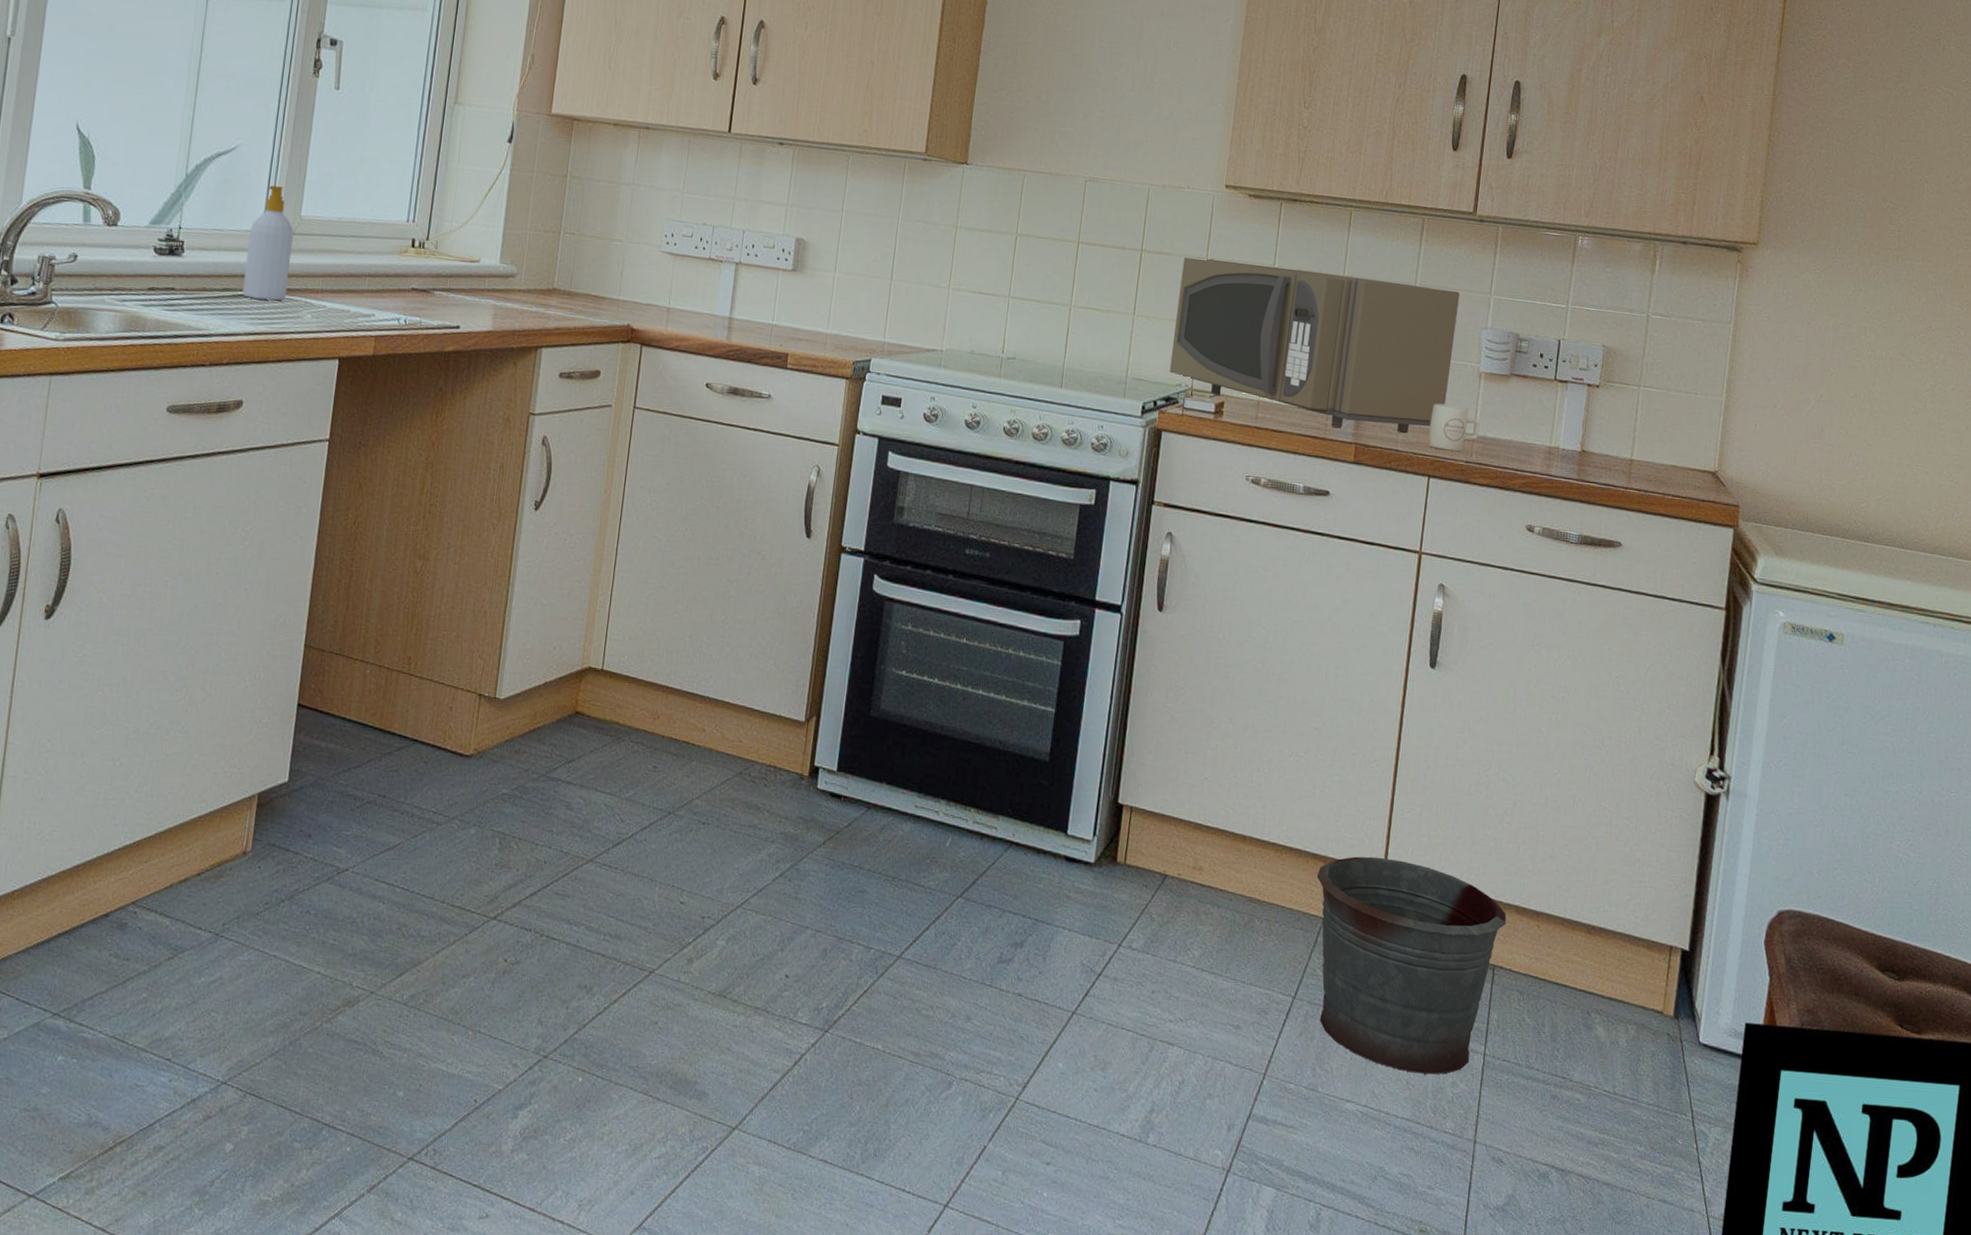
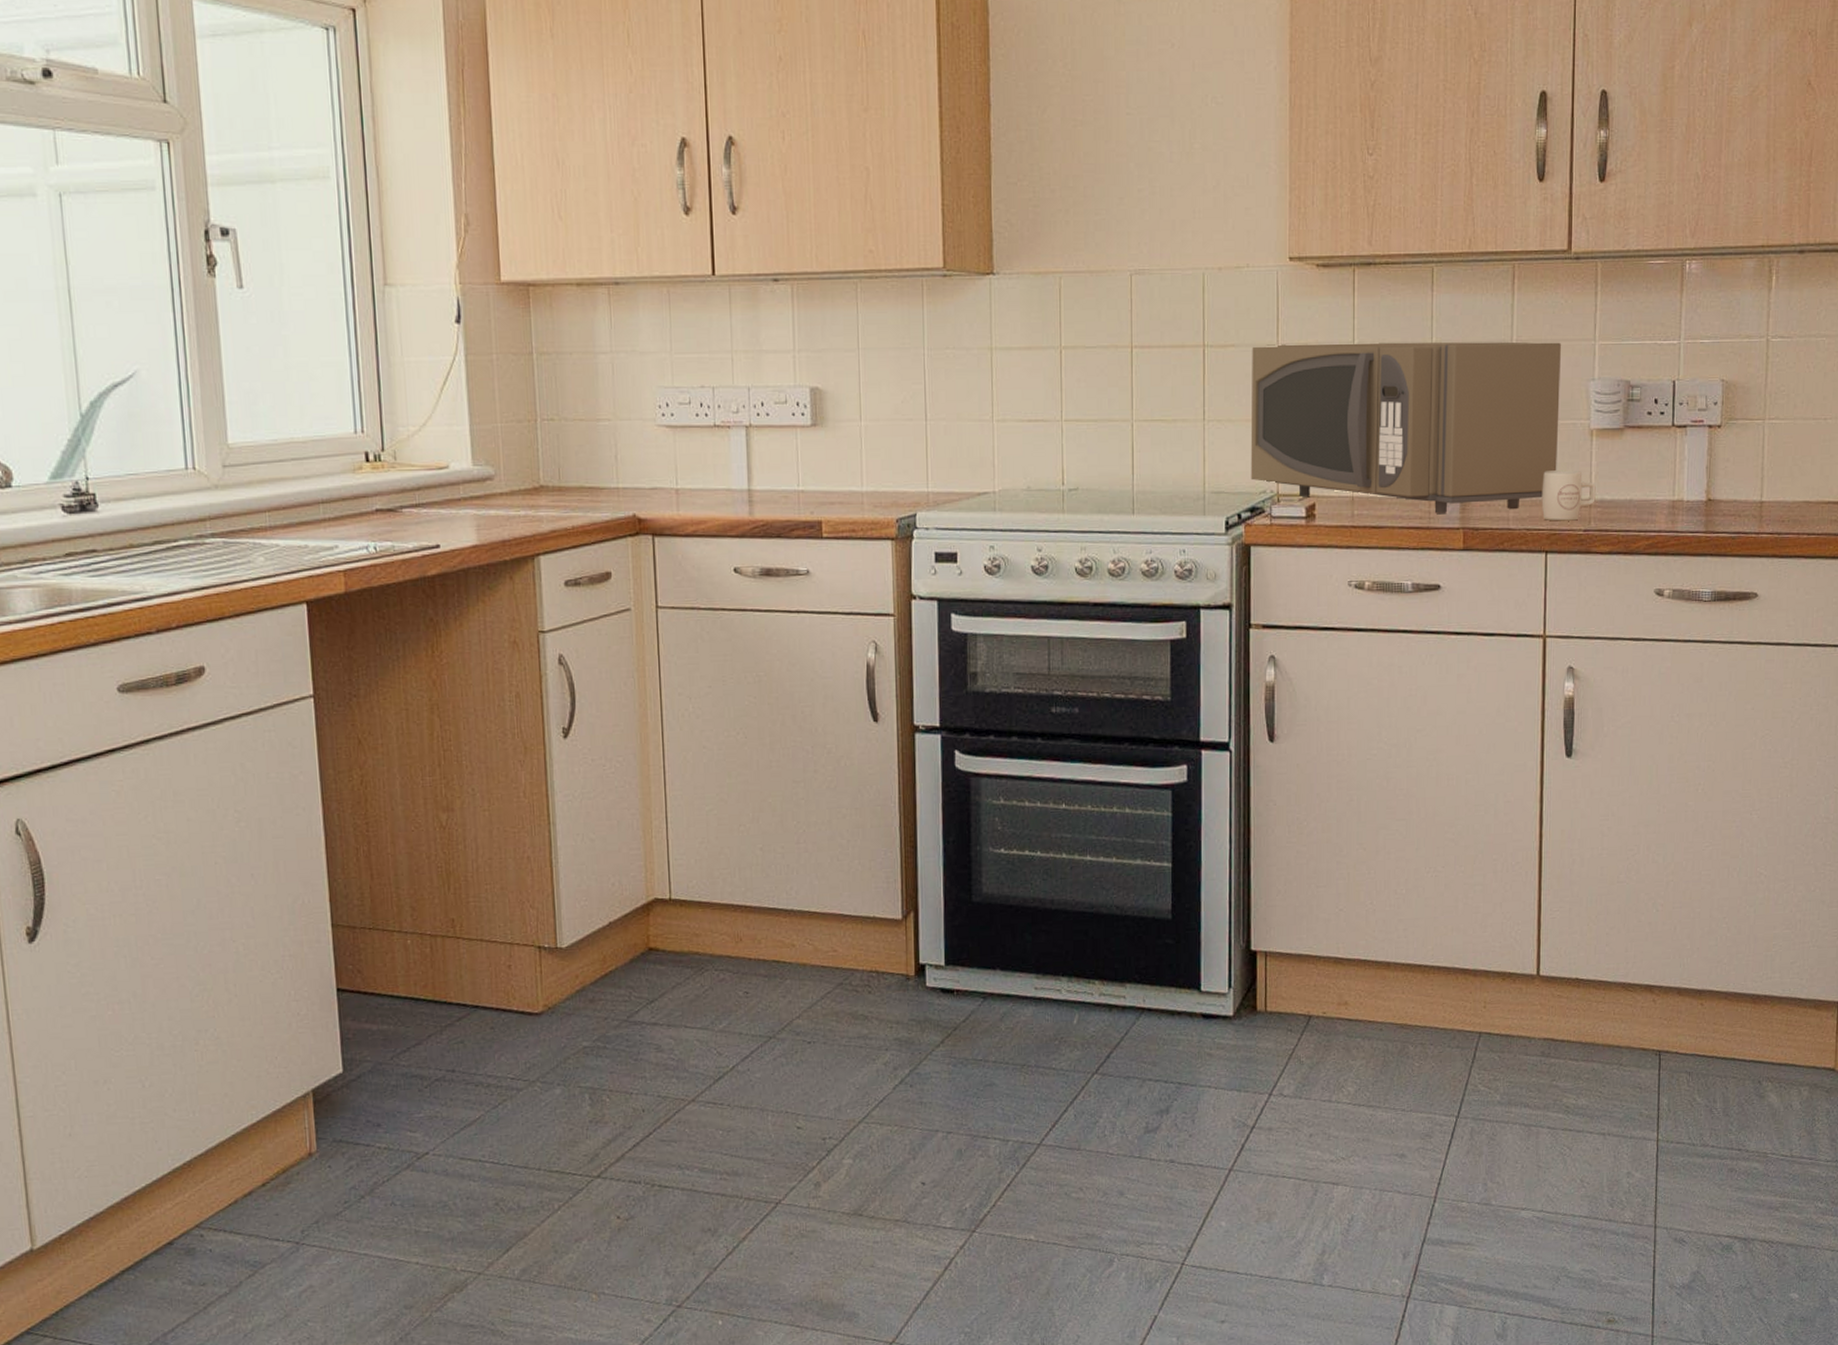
soap bottle: present [242,185,294,301] -> none [171,413,231,548]
bucket: present [1316,856,1507,1075] -> none [1468,961,1668,1171]

